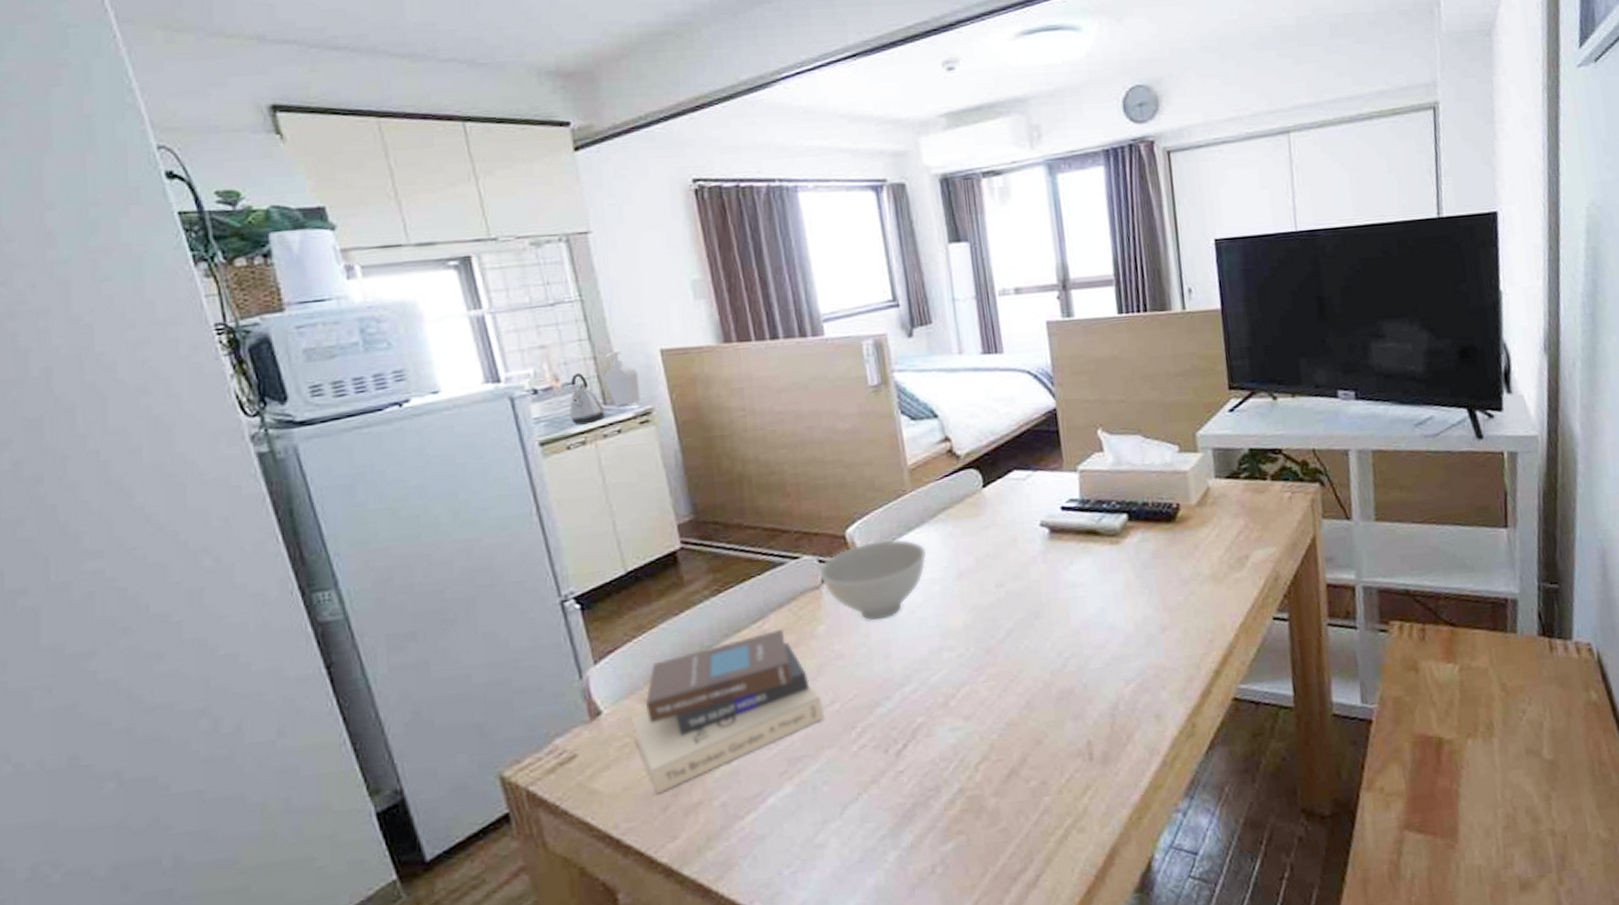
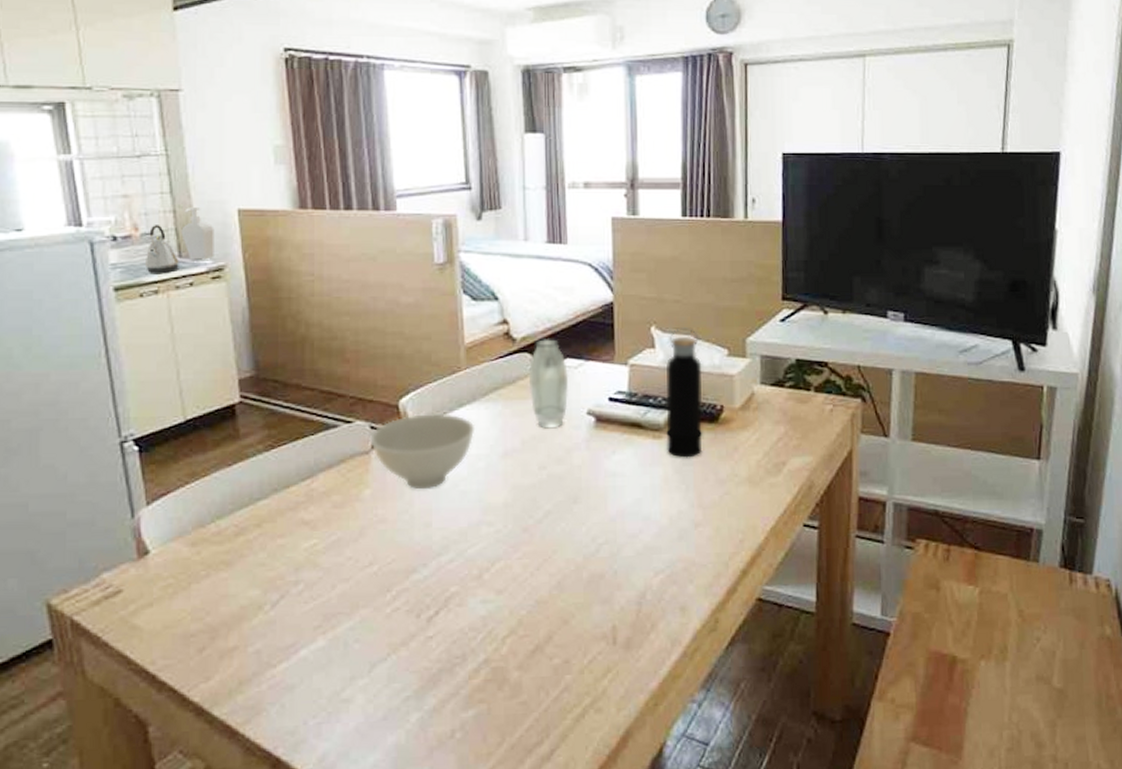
books: present [630,628,825,794] -> none [176,488,363,636]
vase: none [975,452,1019,545] -> present [528,339,569,429]
water bottle: none [1115,427,1161,561] -> present [665,327,703,458]

